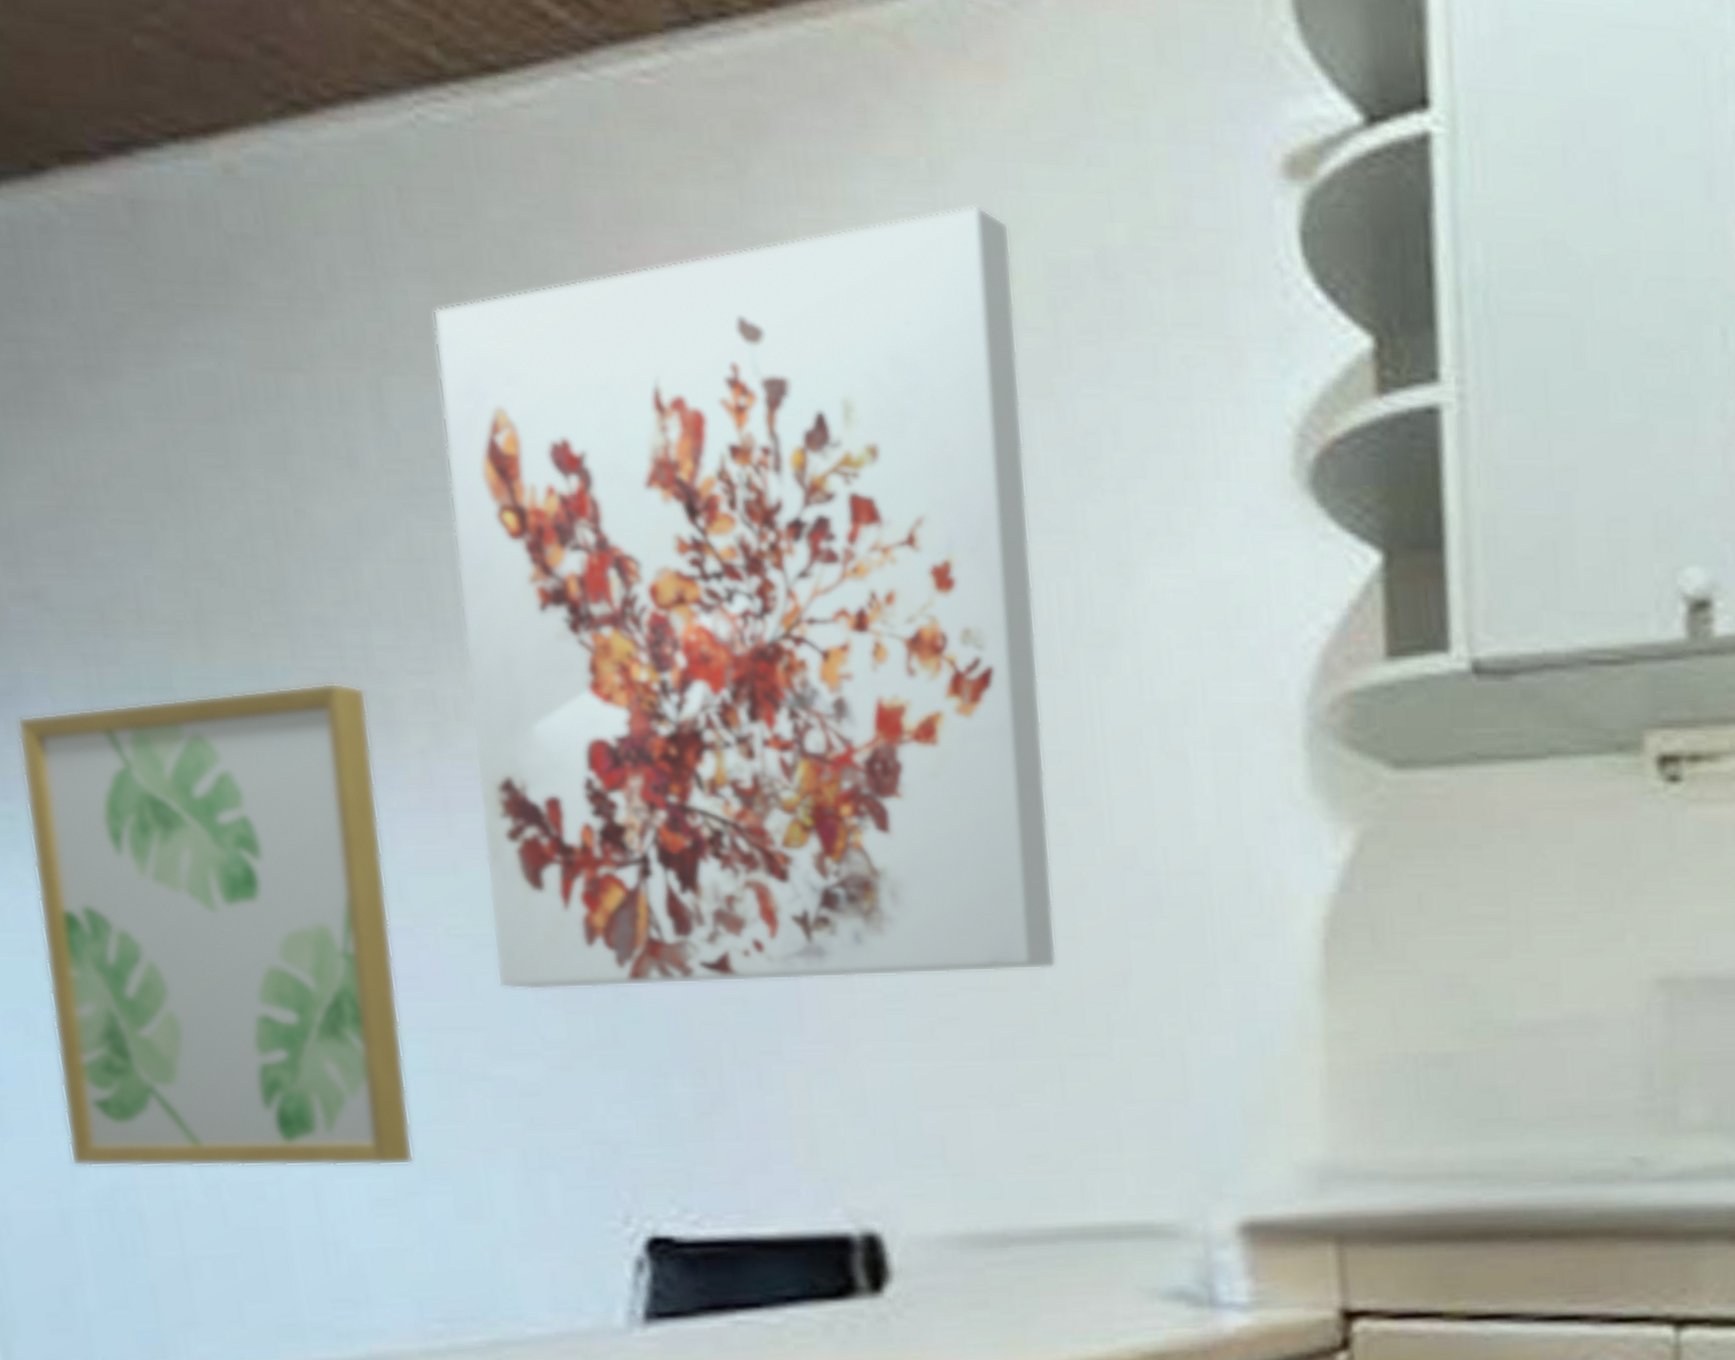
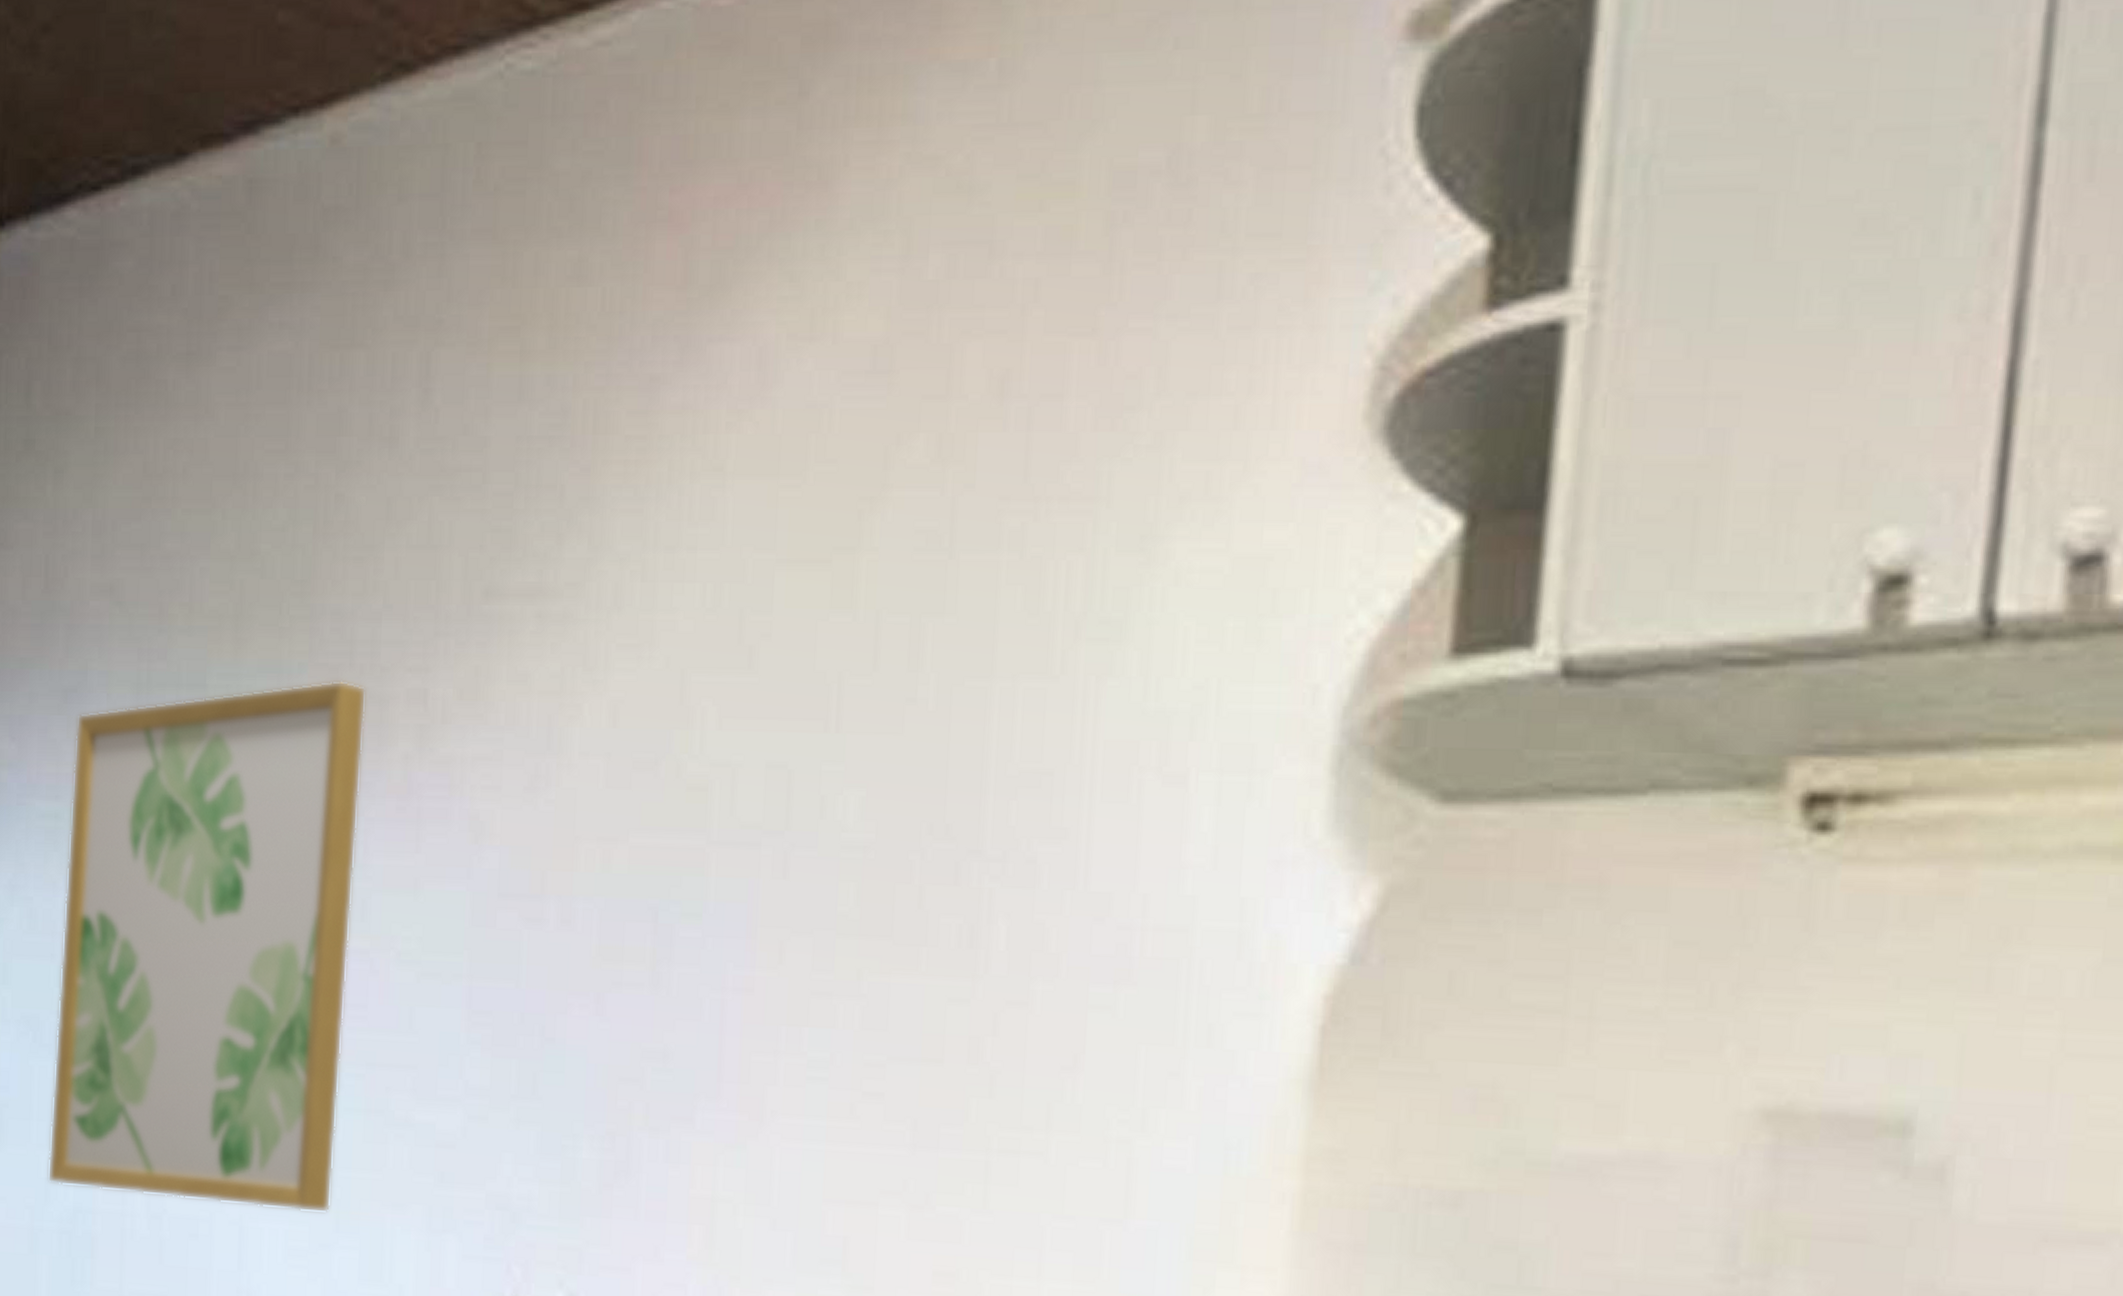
wall art: present [432,205,1057,991] -> none [435,109,1076,1041]

